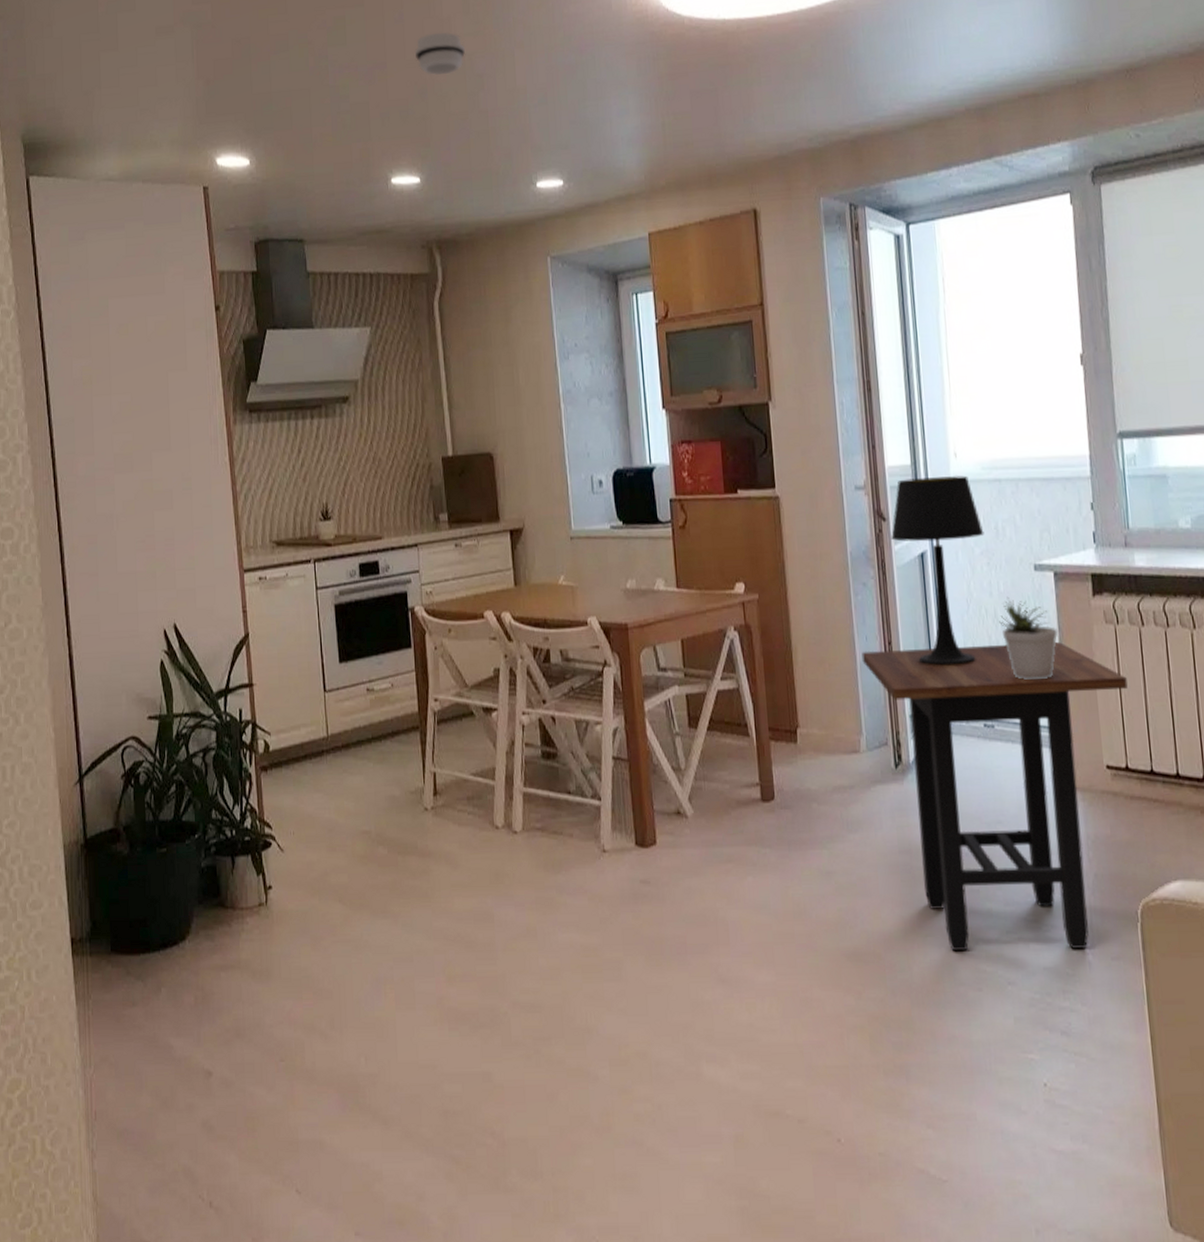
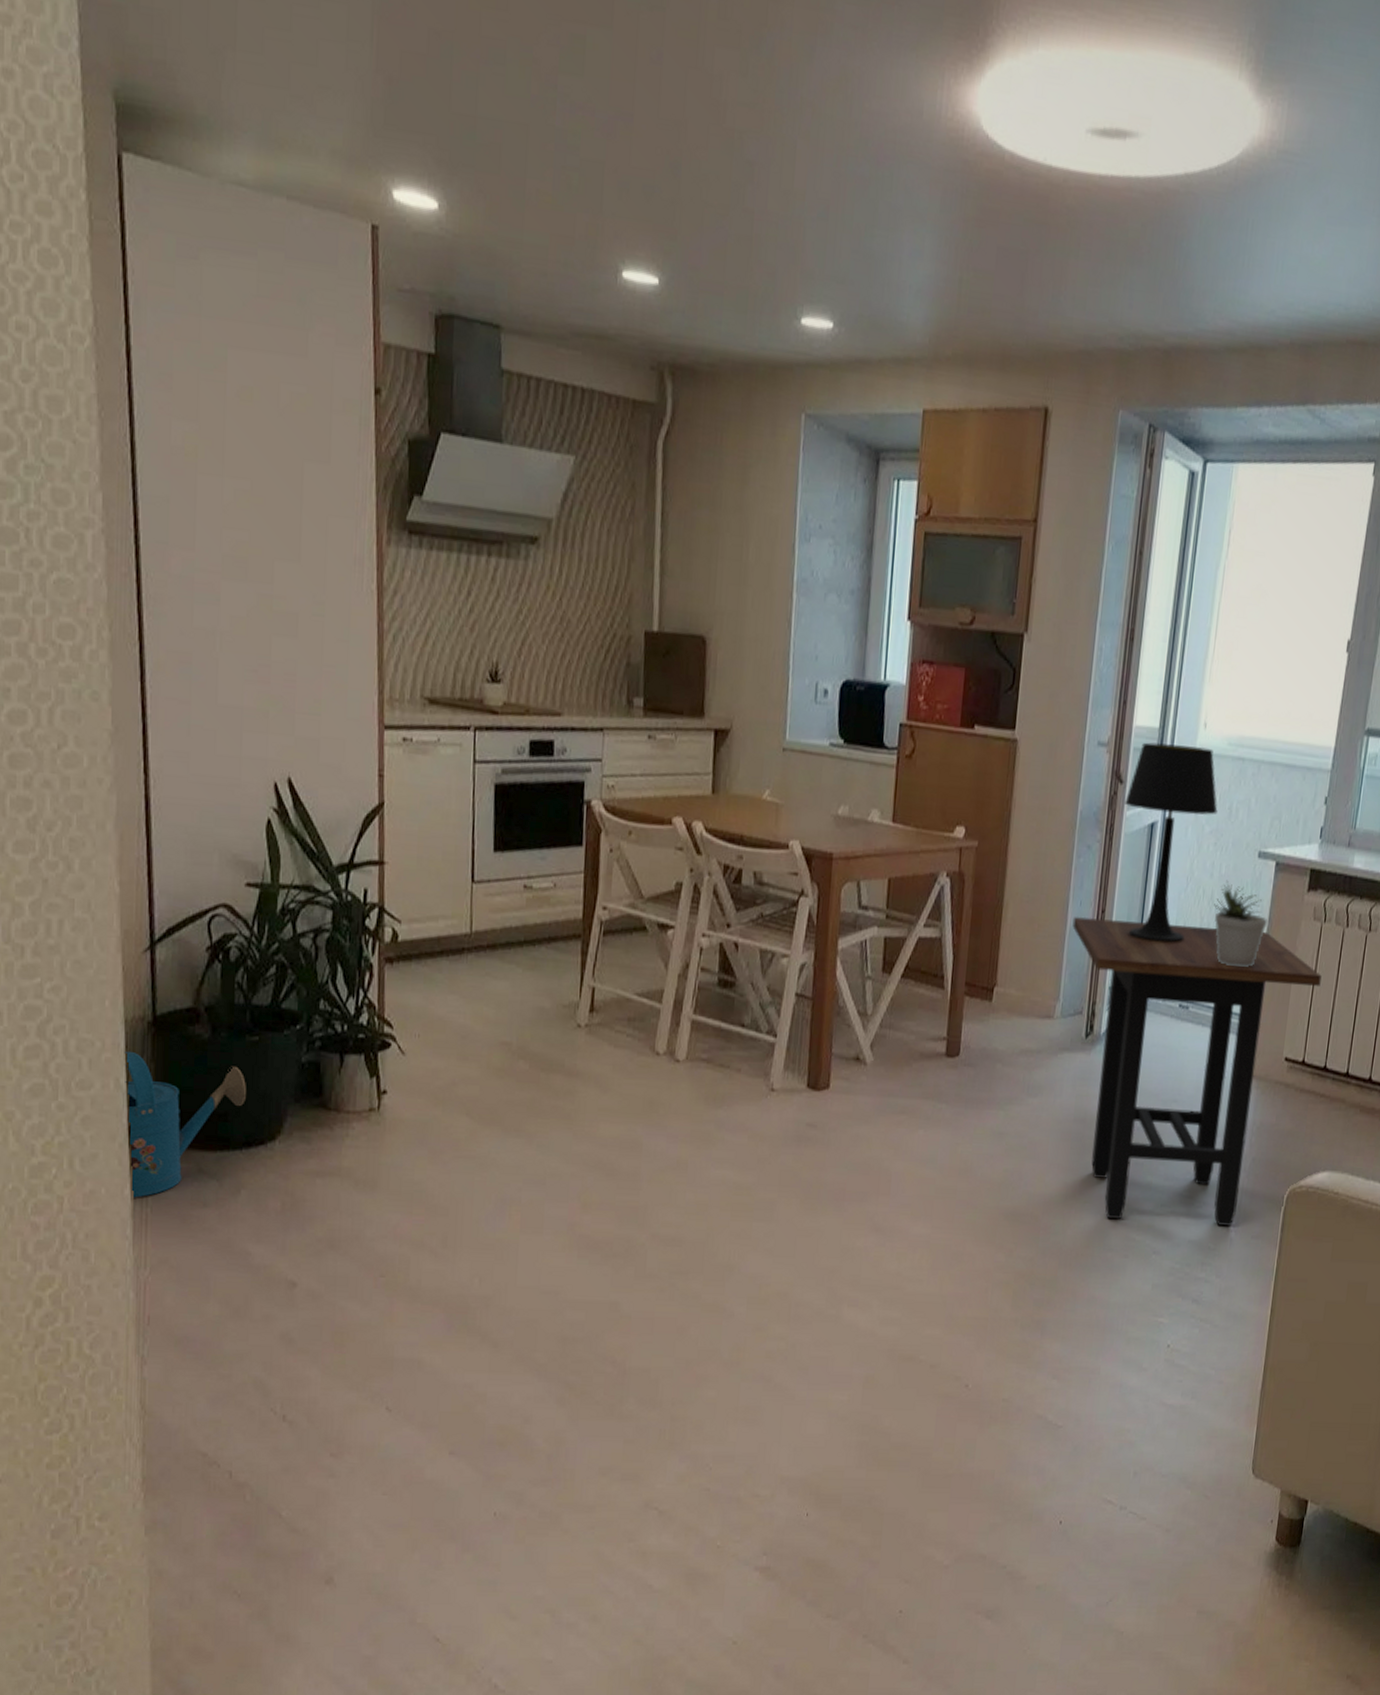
watering can: none [64,871,160,1003] -> present [124,1050,246,1198]
smoke detector: present [414,32,465,75] -> none [671,89,736,151]

